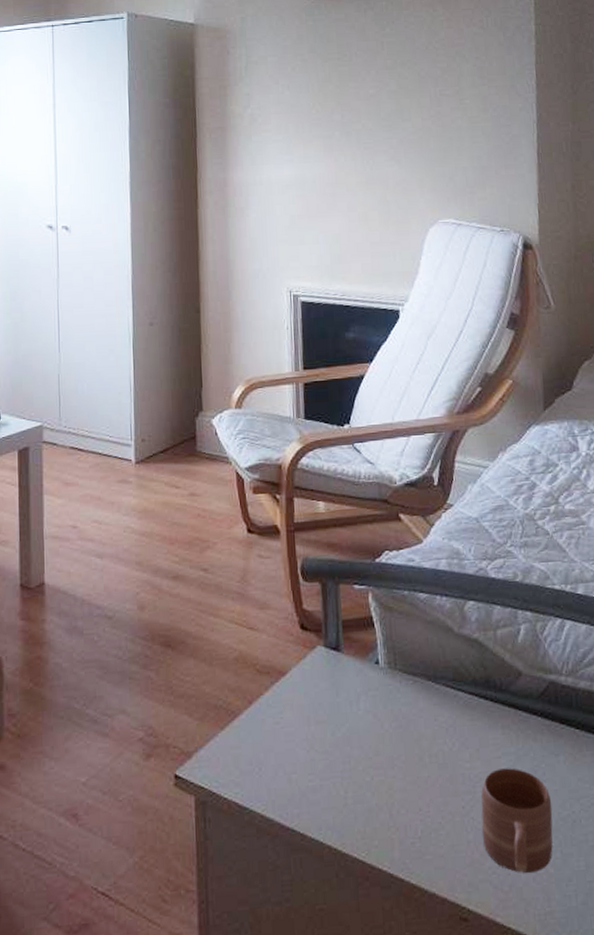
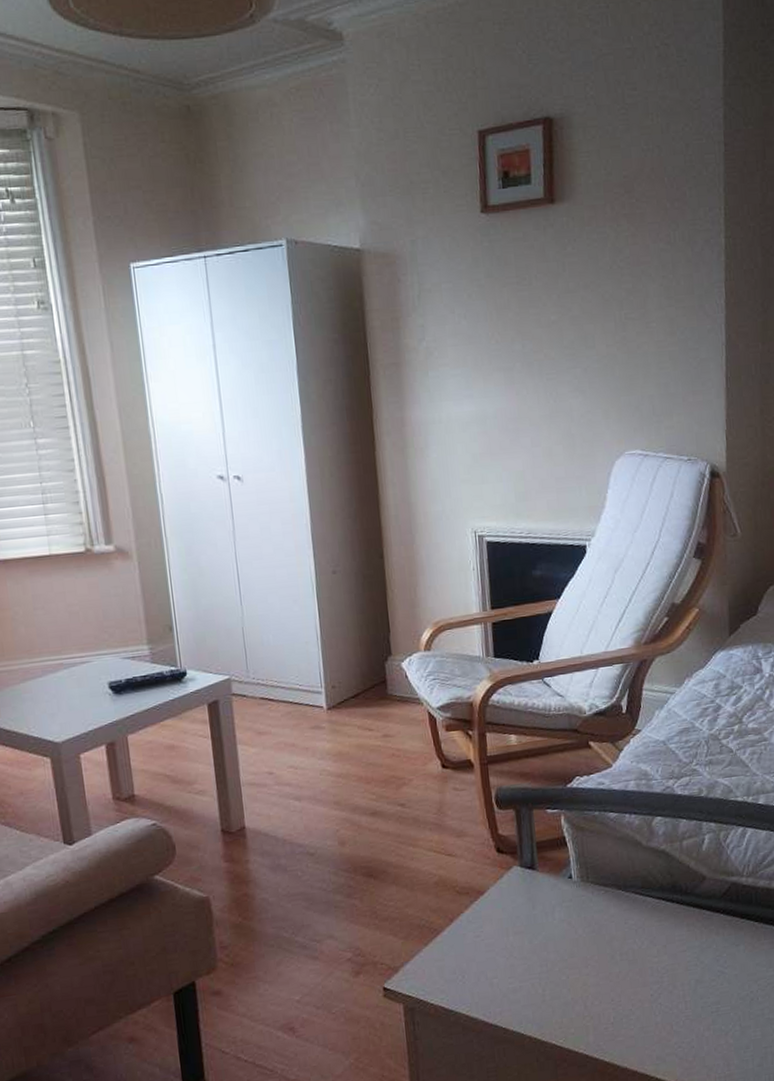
mug: present [481,768,553,873] -> none [668,959,733,1045]

